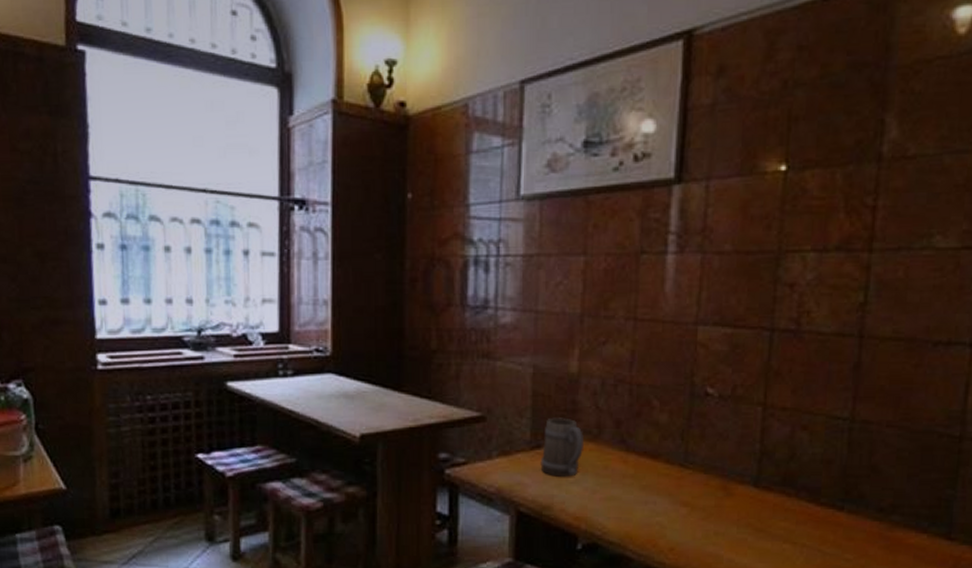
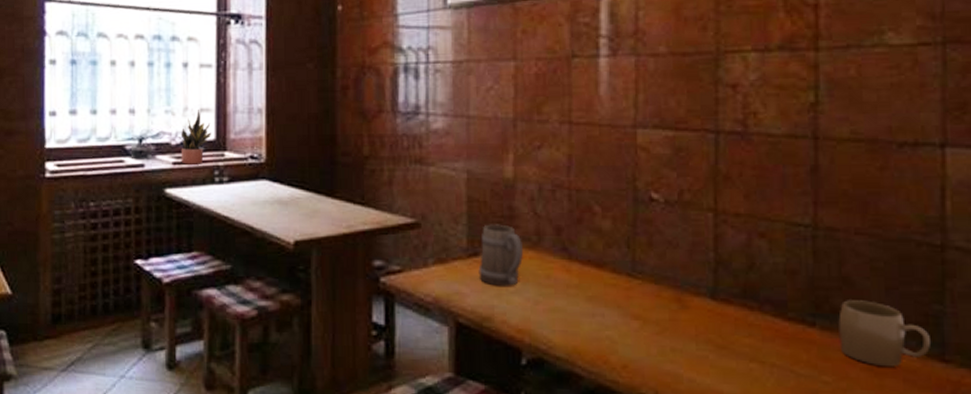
potted plant: none [239,300,274,357] -> present [178,110,211,164]
mug: none [862,486,940,546] -> present [838,300,930,368]

